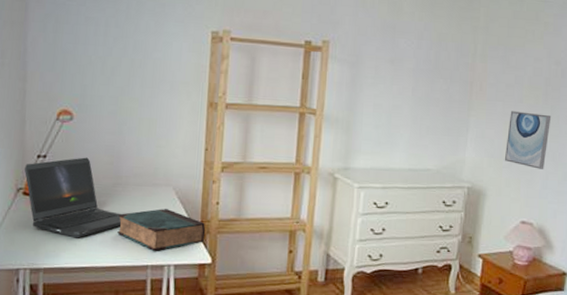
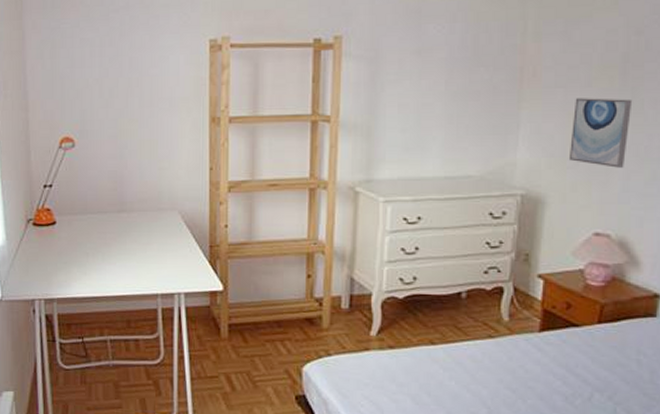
laptop computer: present [24,157,122,238] -> none [32,184,129,268]
book: present [117,209,206,251] -> none [124,234,215,279]

